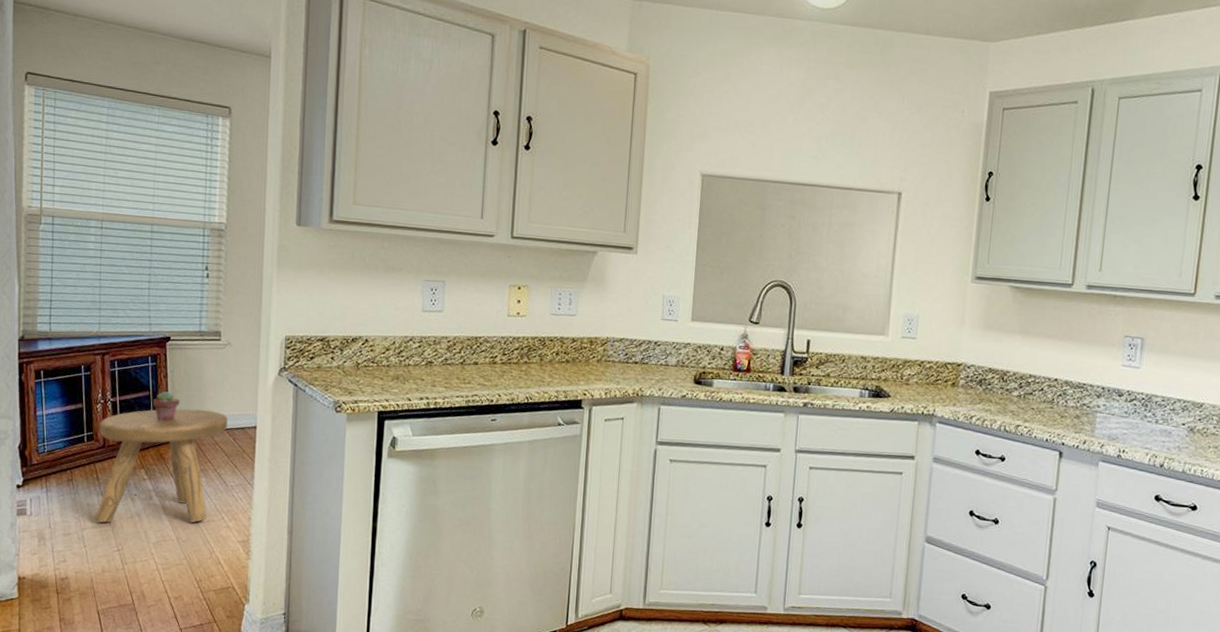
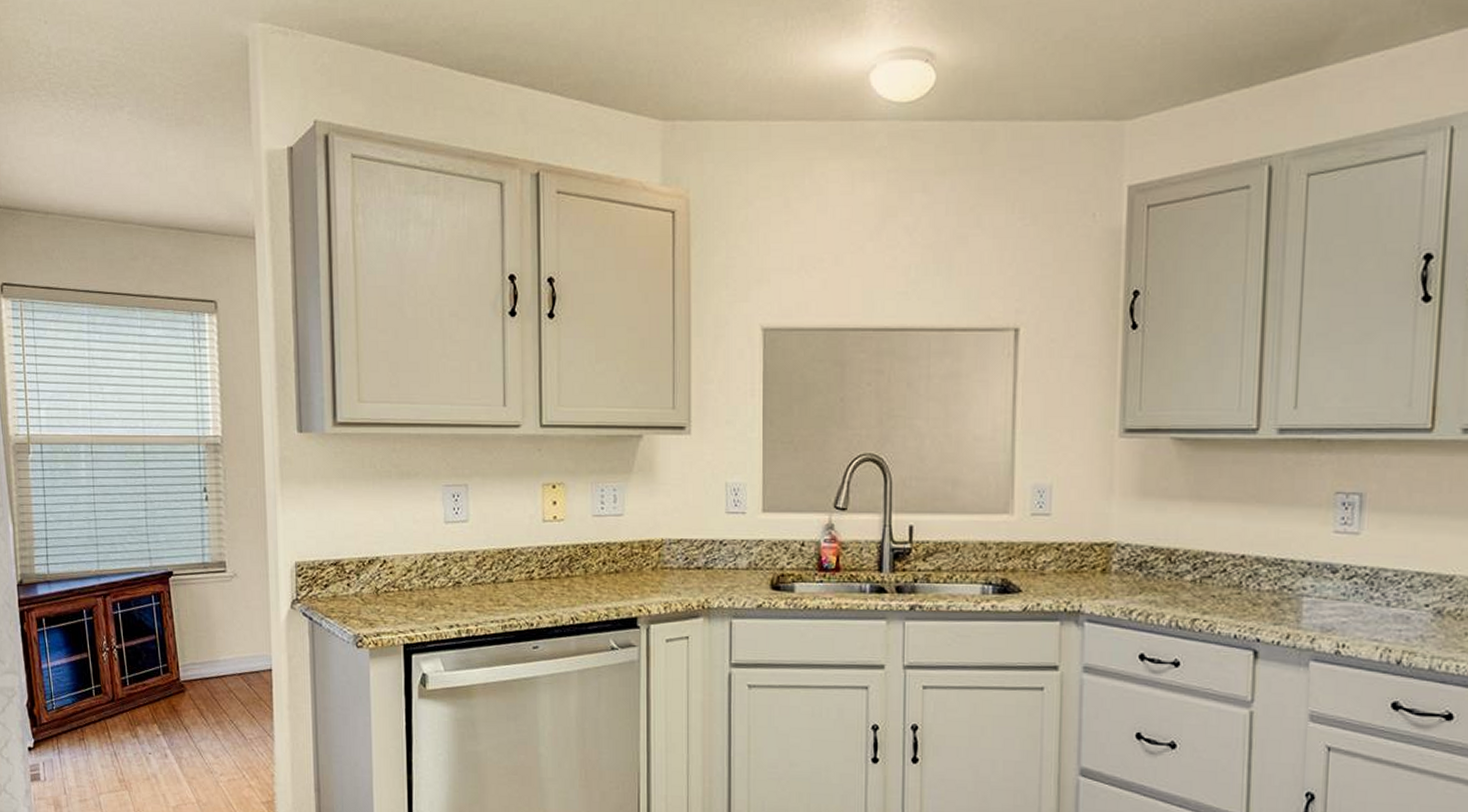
stool: present [95,408,227,523] -> none [107,652,241,786]
potted succulent: present [152,391,180,421] -> none [159,634,189,668]

